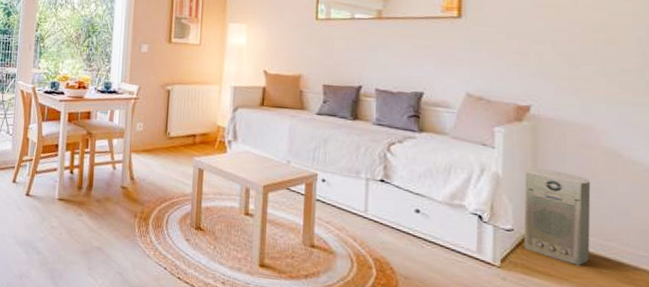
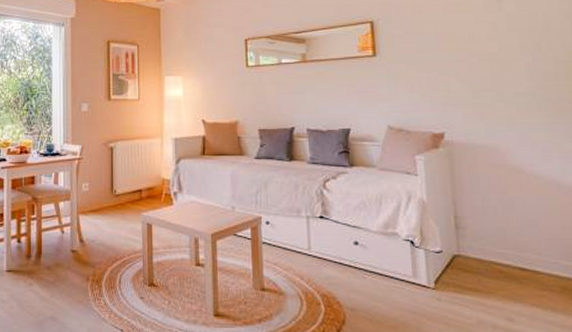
air purifier: present [524,168,591,266] -> none [446,191,510,278]

